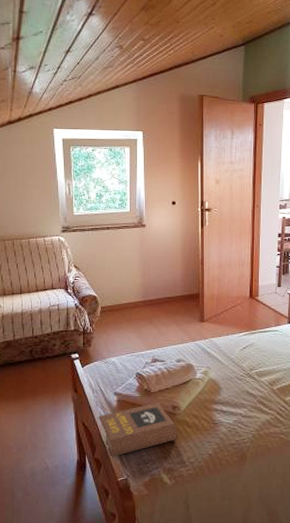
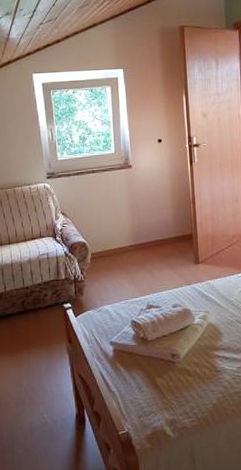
book: present [98,402,178,458] -> none [95,350,179,410]

